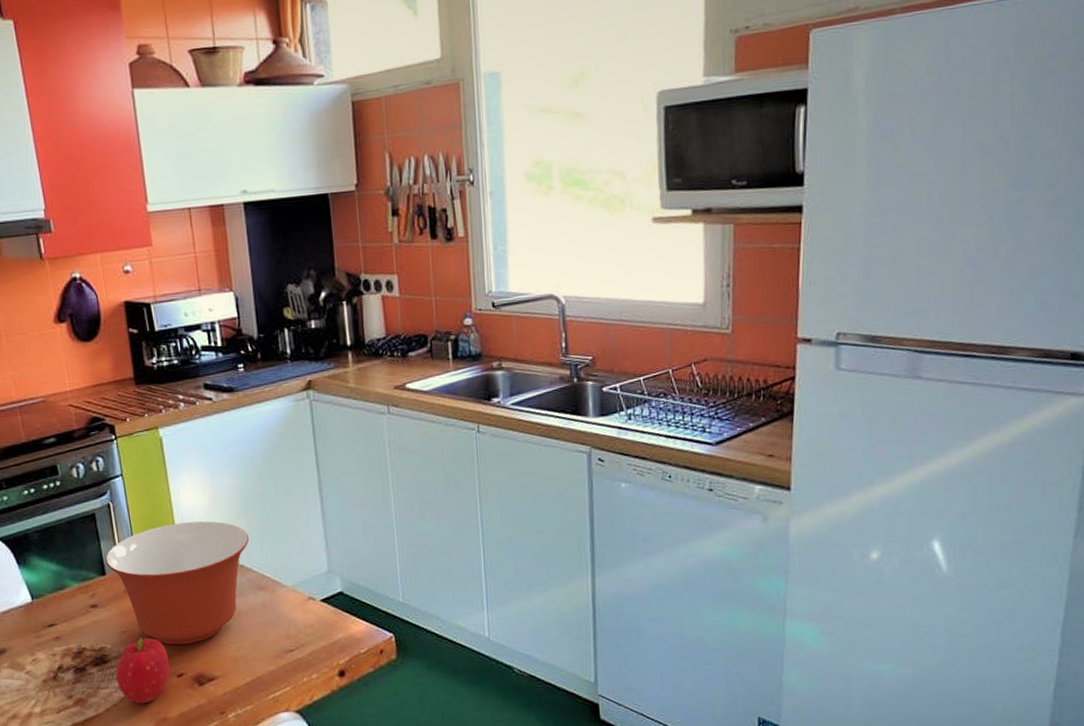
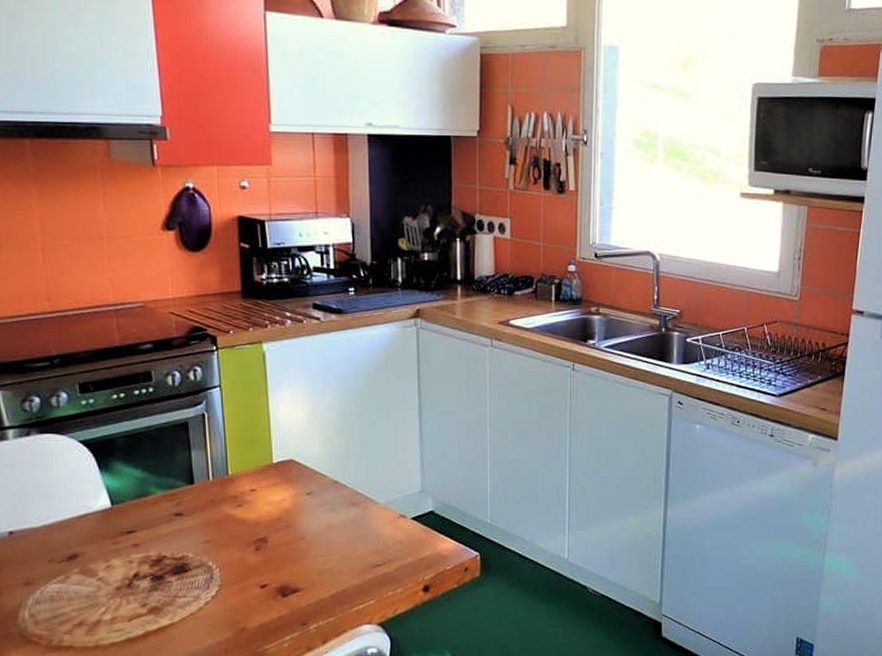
mixing bowl: present [104,521,250,645] -> none [194,436,346,556]
fruit: present [116,637,170,704] -> none [196,547,254,614]

